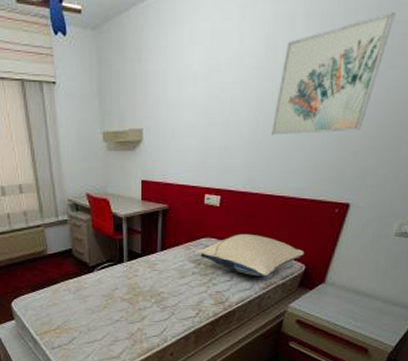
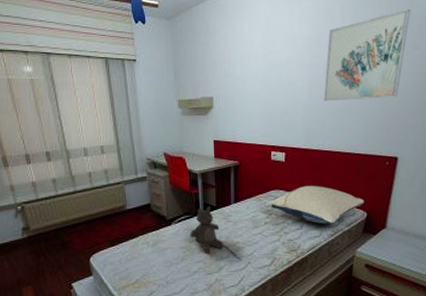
stuffed bear: none [112,253,148,302] -> present [189,205,224,253]

